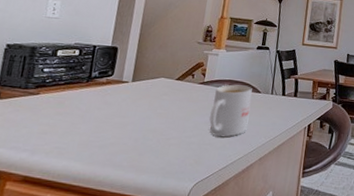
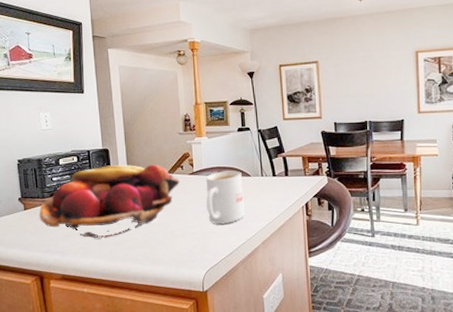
fruit basket: none [14,63,188,139] -> present [39,164,180,239]

